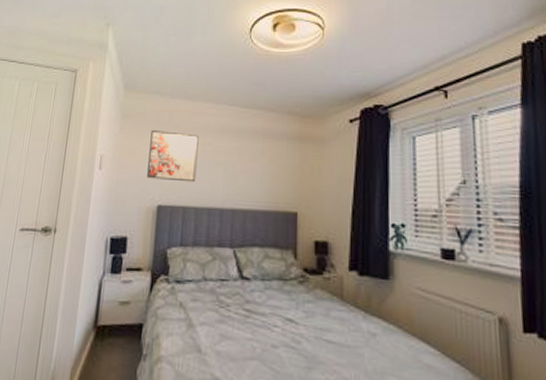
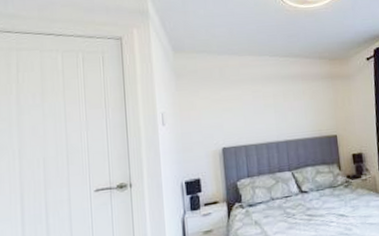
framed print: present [147,130,199,183] -> none [205,84,252,127]

